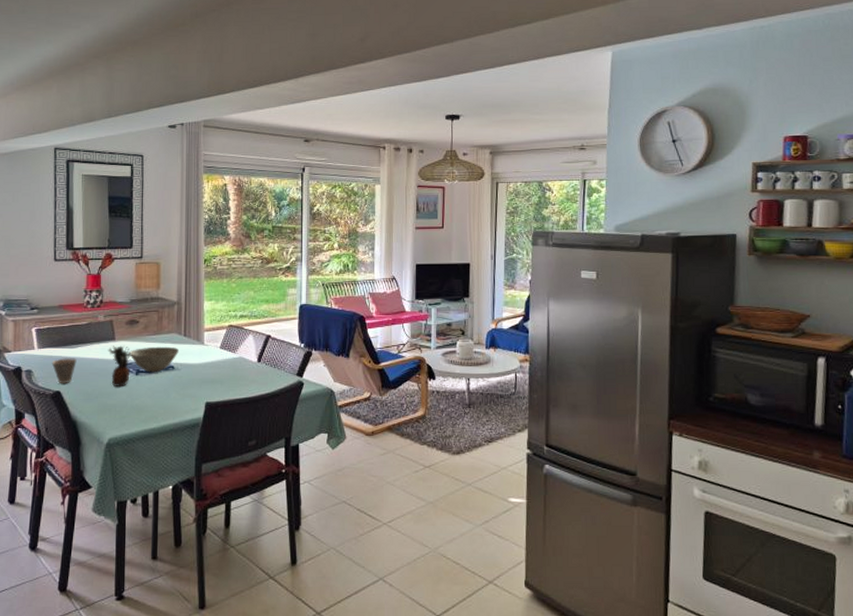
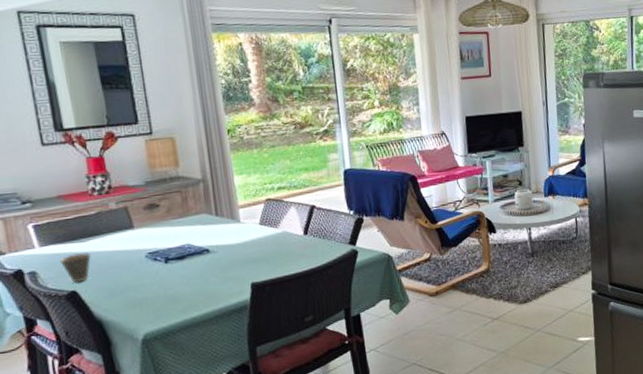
fruit: present [107,346,133,386] -> none [126,233,158,278]
bowl: present [129,346,179,373] -> none [153,228,212,259]

